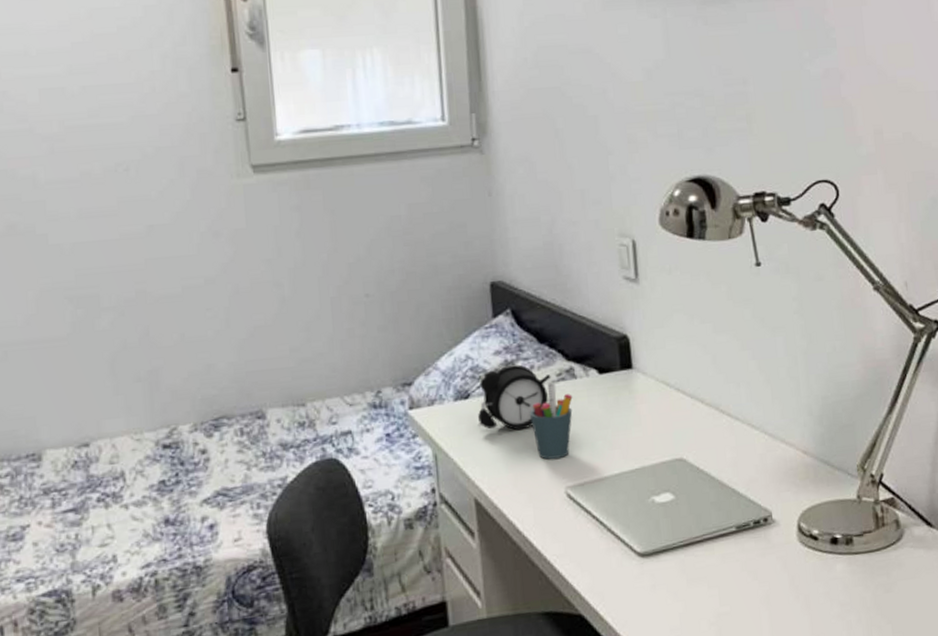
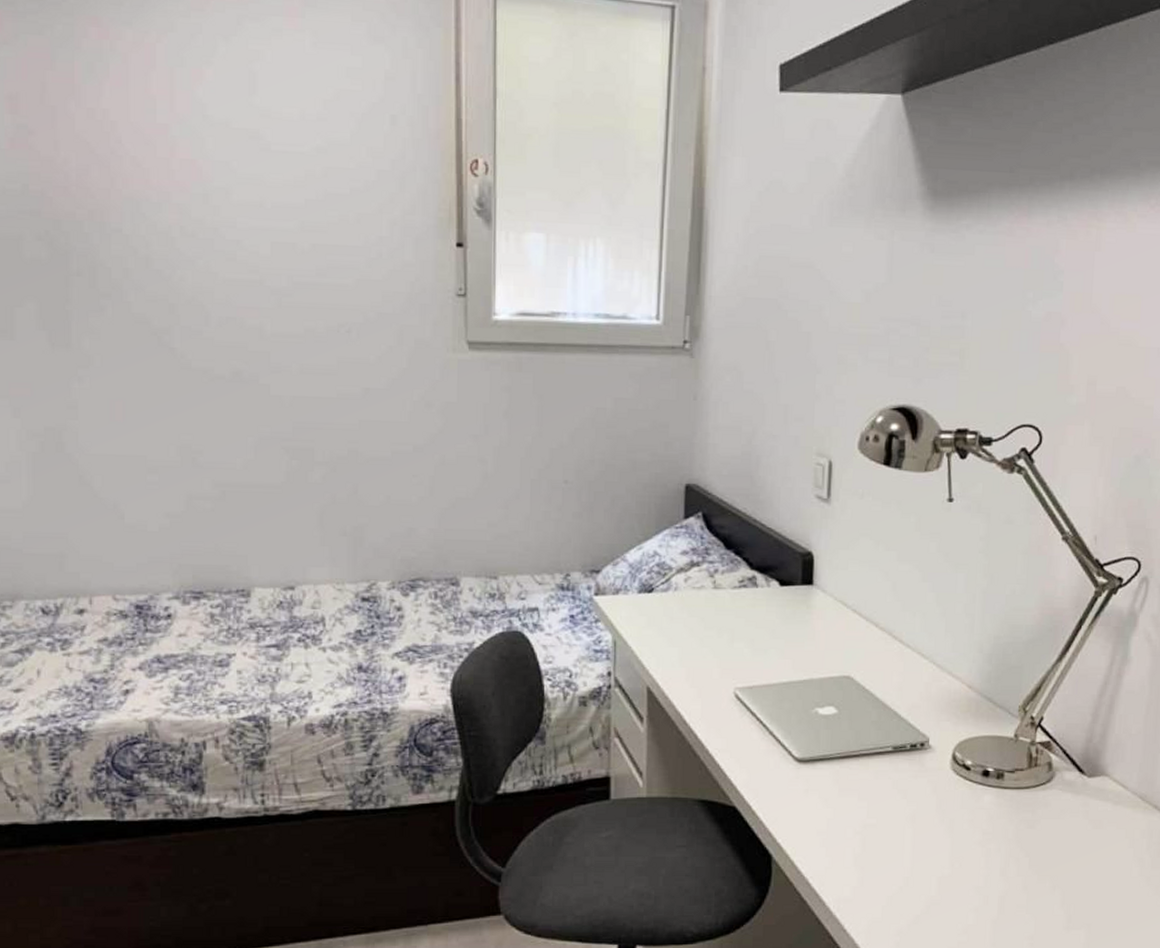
alarm clock: present [478,364,551,431] -> none [658,566,734,629]
pen holder: present [529,382,573,460] -> none [708,588,752,660]

